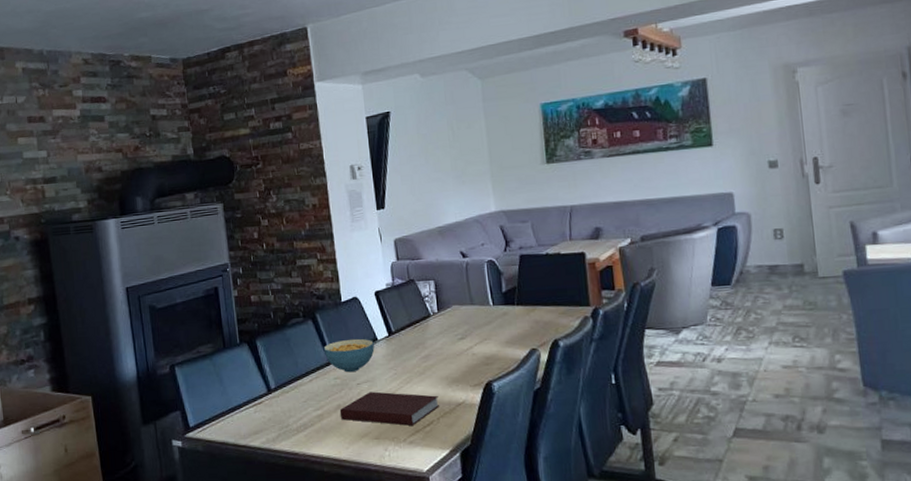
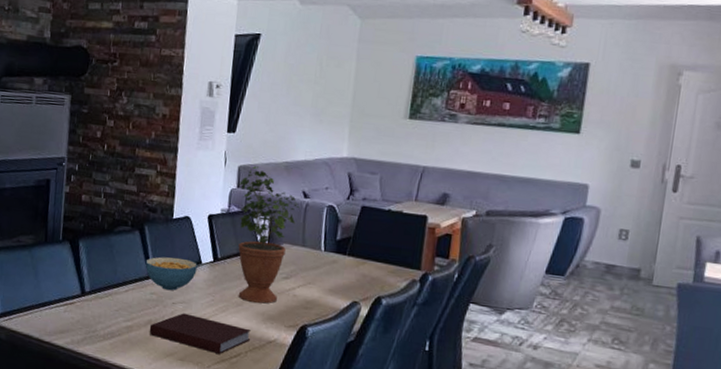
potted plant: none [397,236,461,369] -> present [238,166,300,304]

